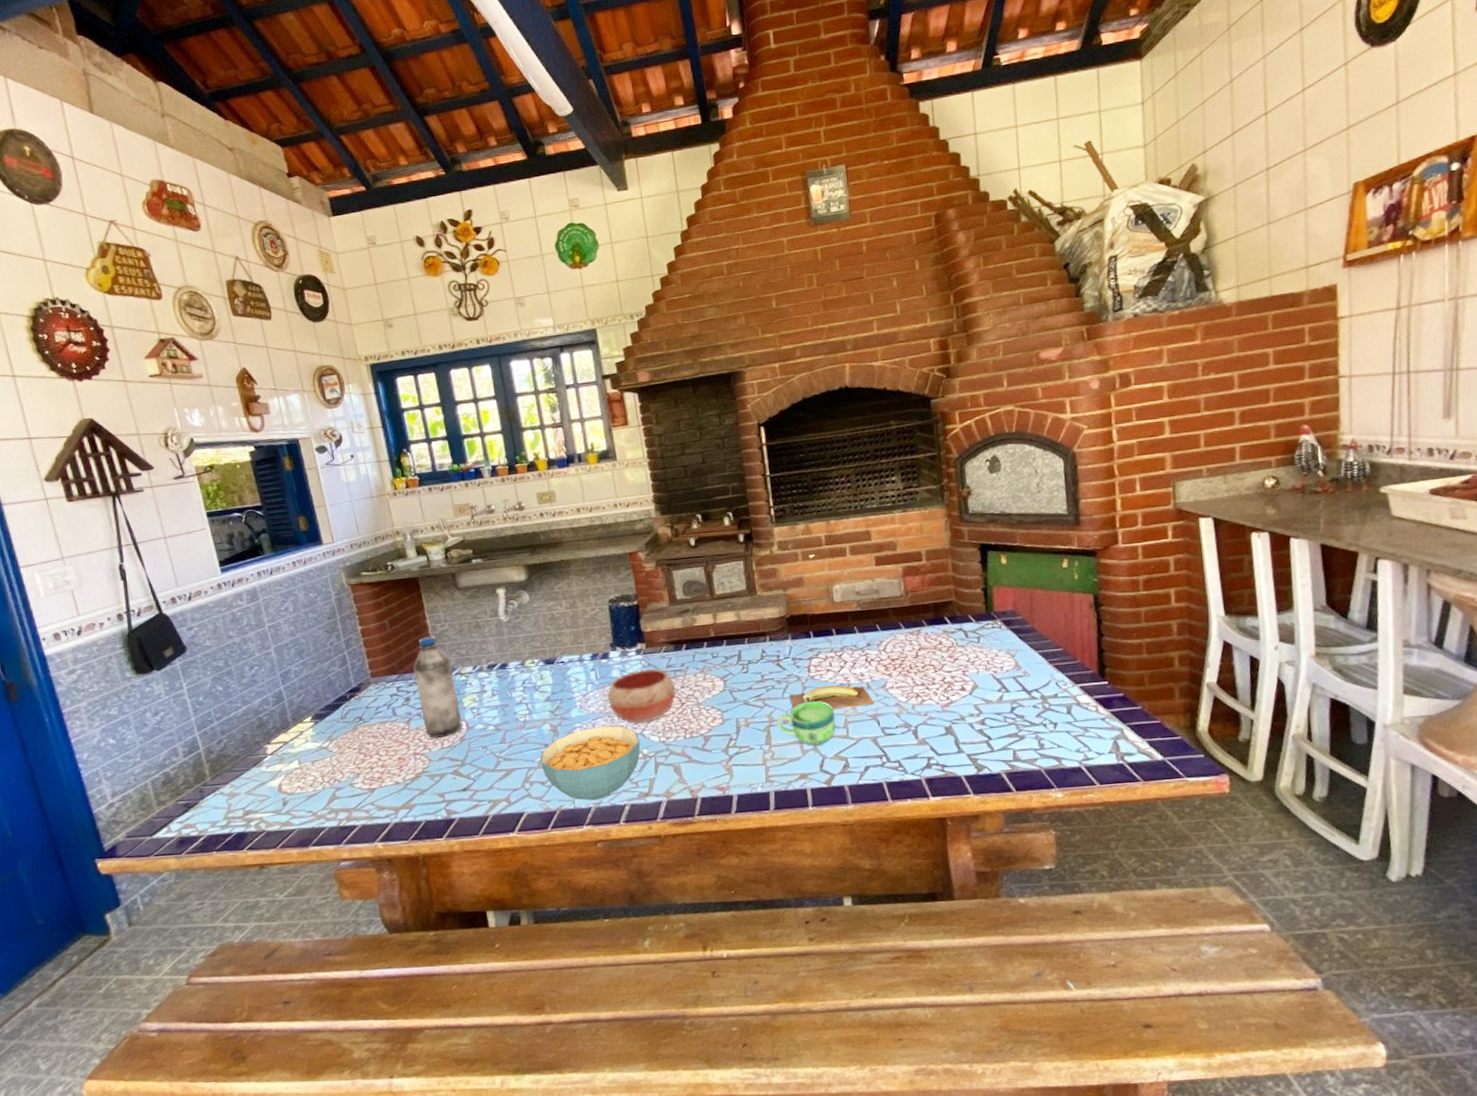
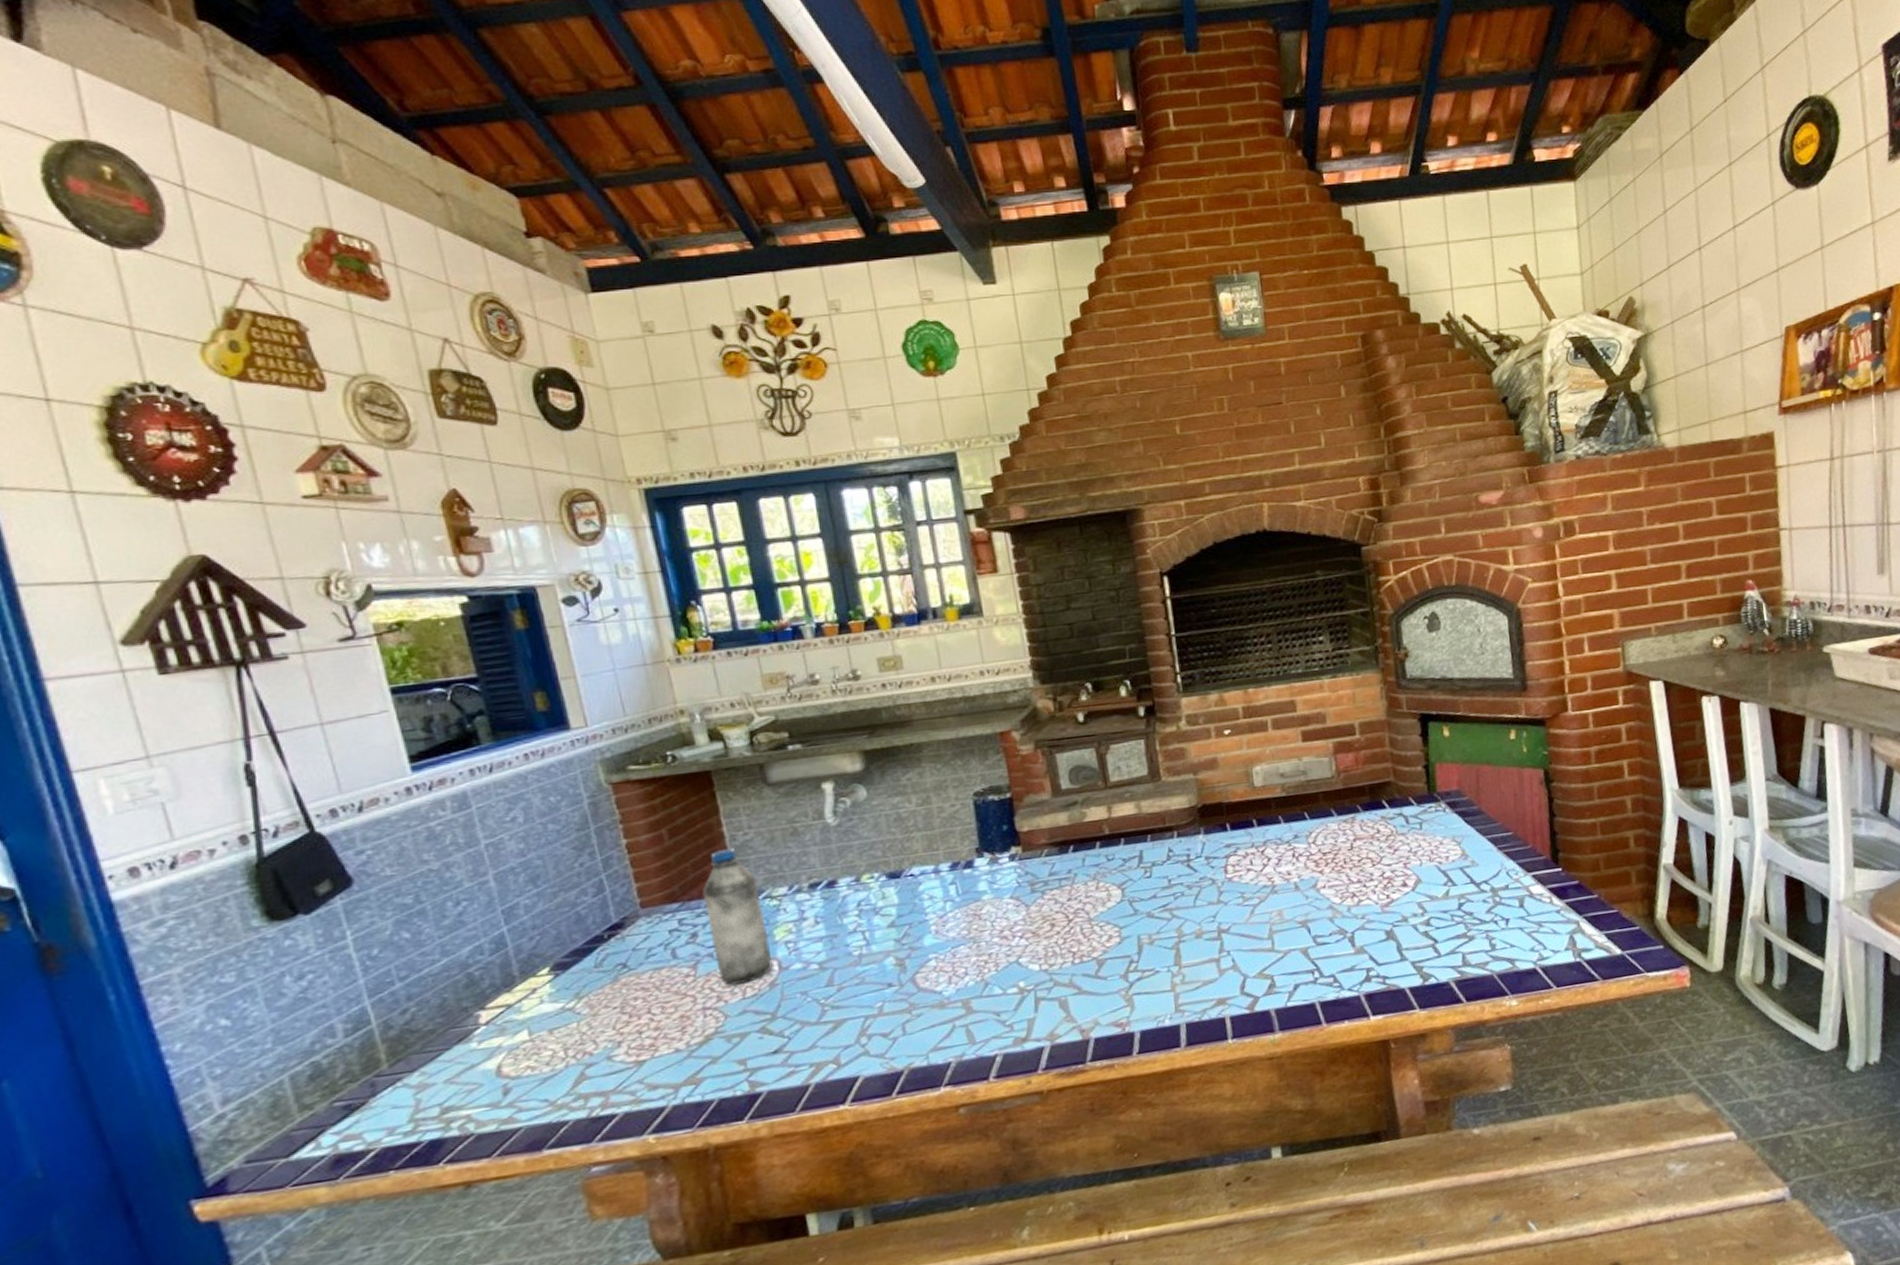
cereal bowl: present [540,725,640,801] -> none [882,953,1016,1053]
bowl: present [608,668,676,724] -> none [973,878,1061,950]
cup: present [777,701,836,746] -> none [1188,907,1259,964]
banana: present [789,685,874,710] -> none [1202,887,1304,919]

